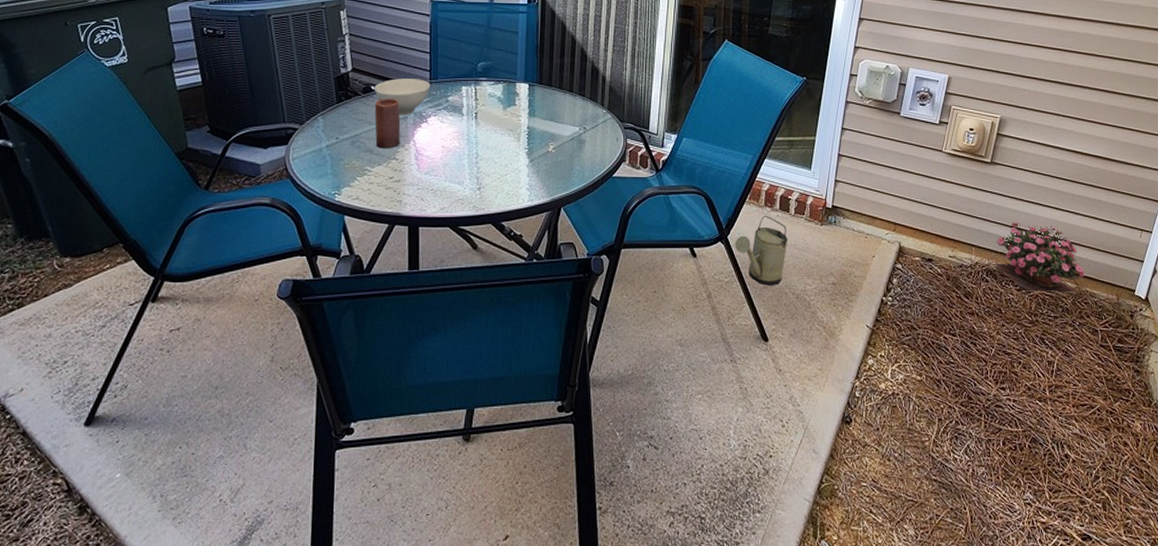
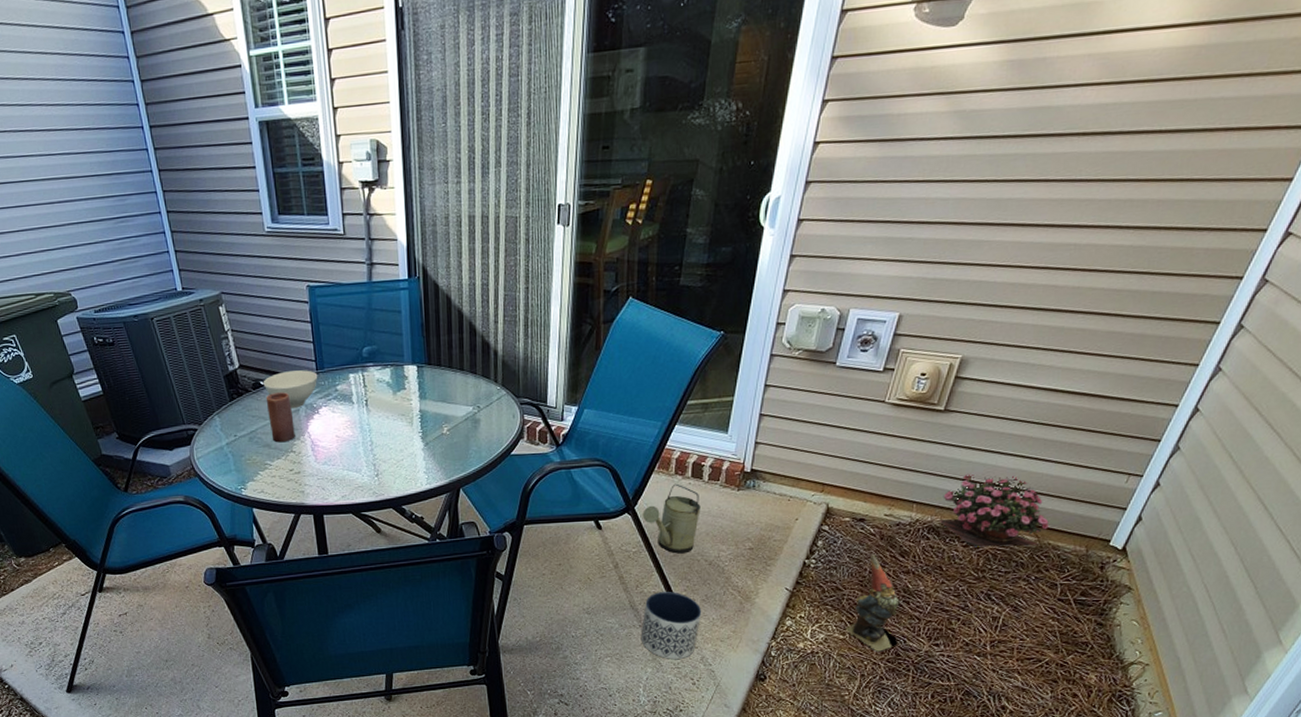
planter: none [732,325,790,399] -> present [640,592,702,660]
garden gnome: none [923,293,969,394] -> present [846,553,900,652]

